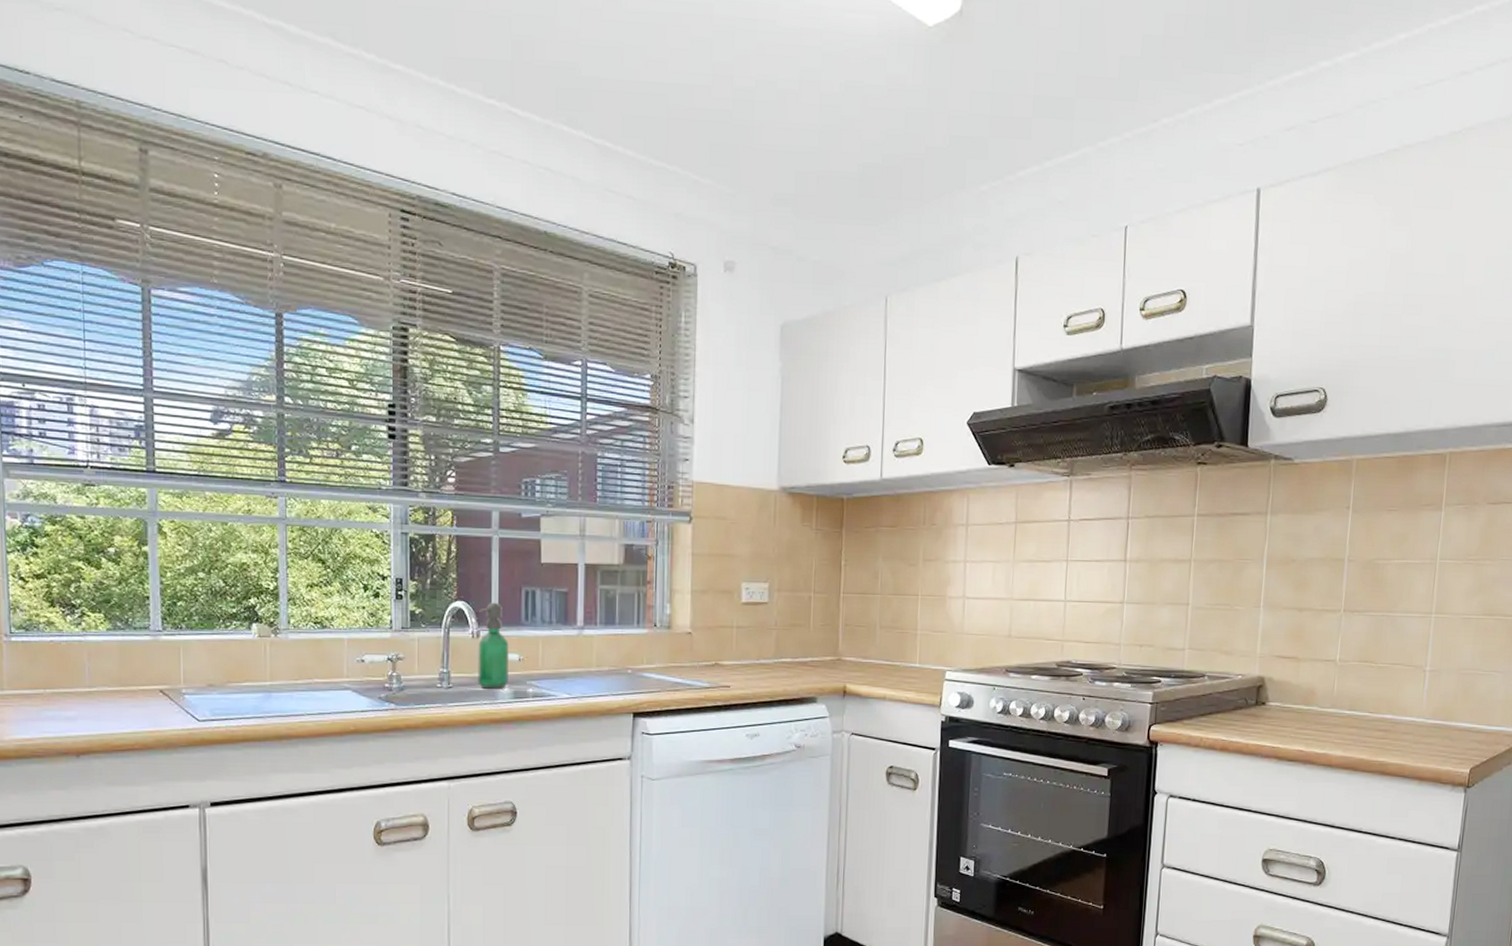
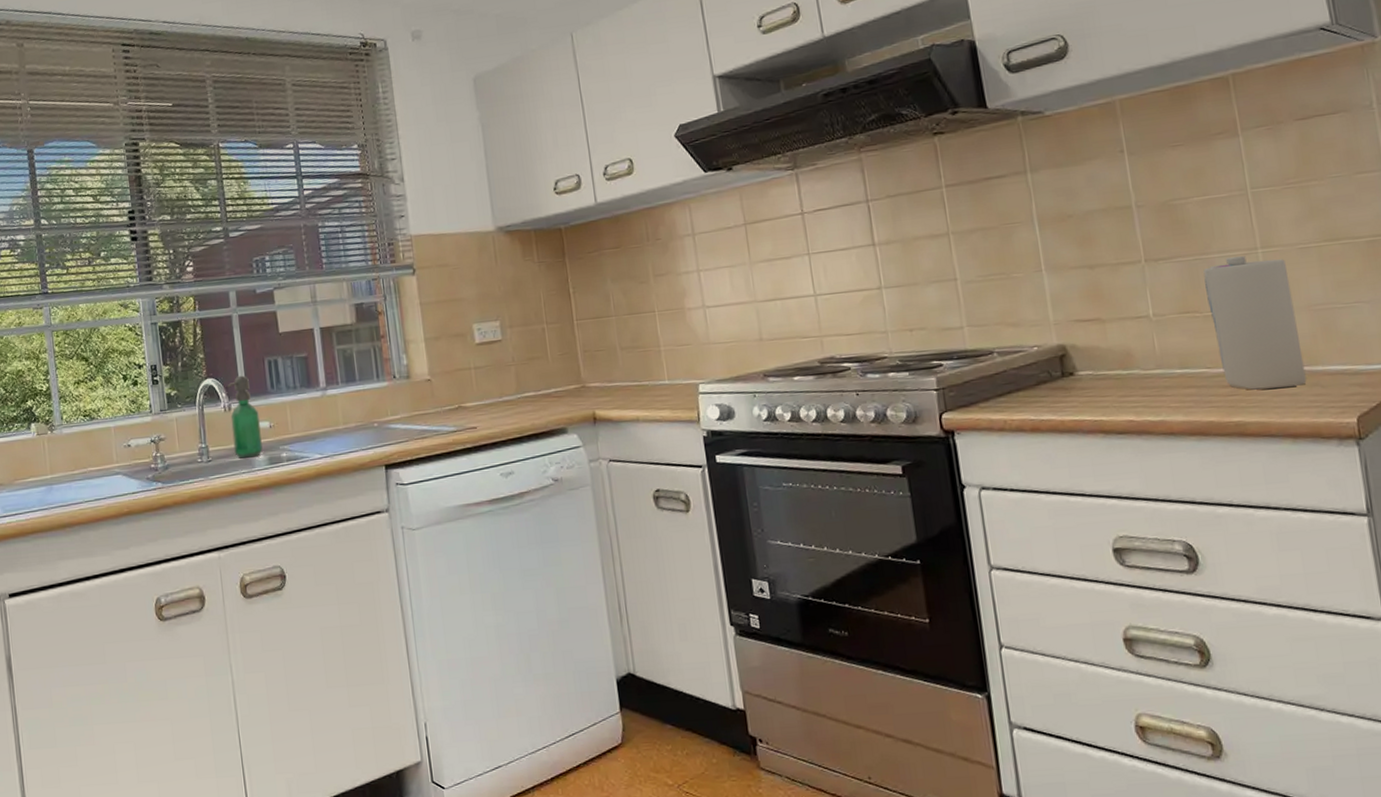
paper towel holder: none [1381,618,1450,737] -> present [1203,256,1307,390]

